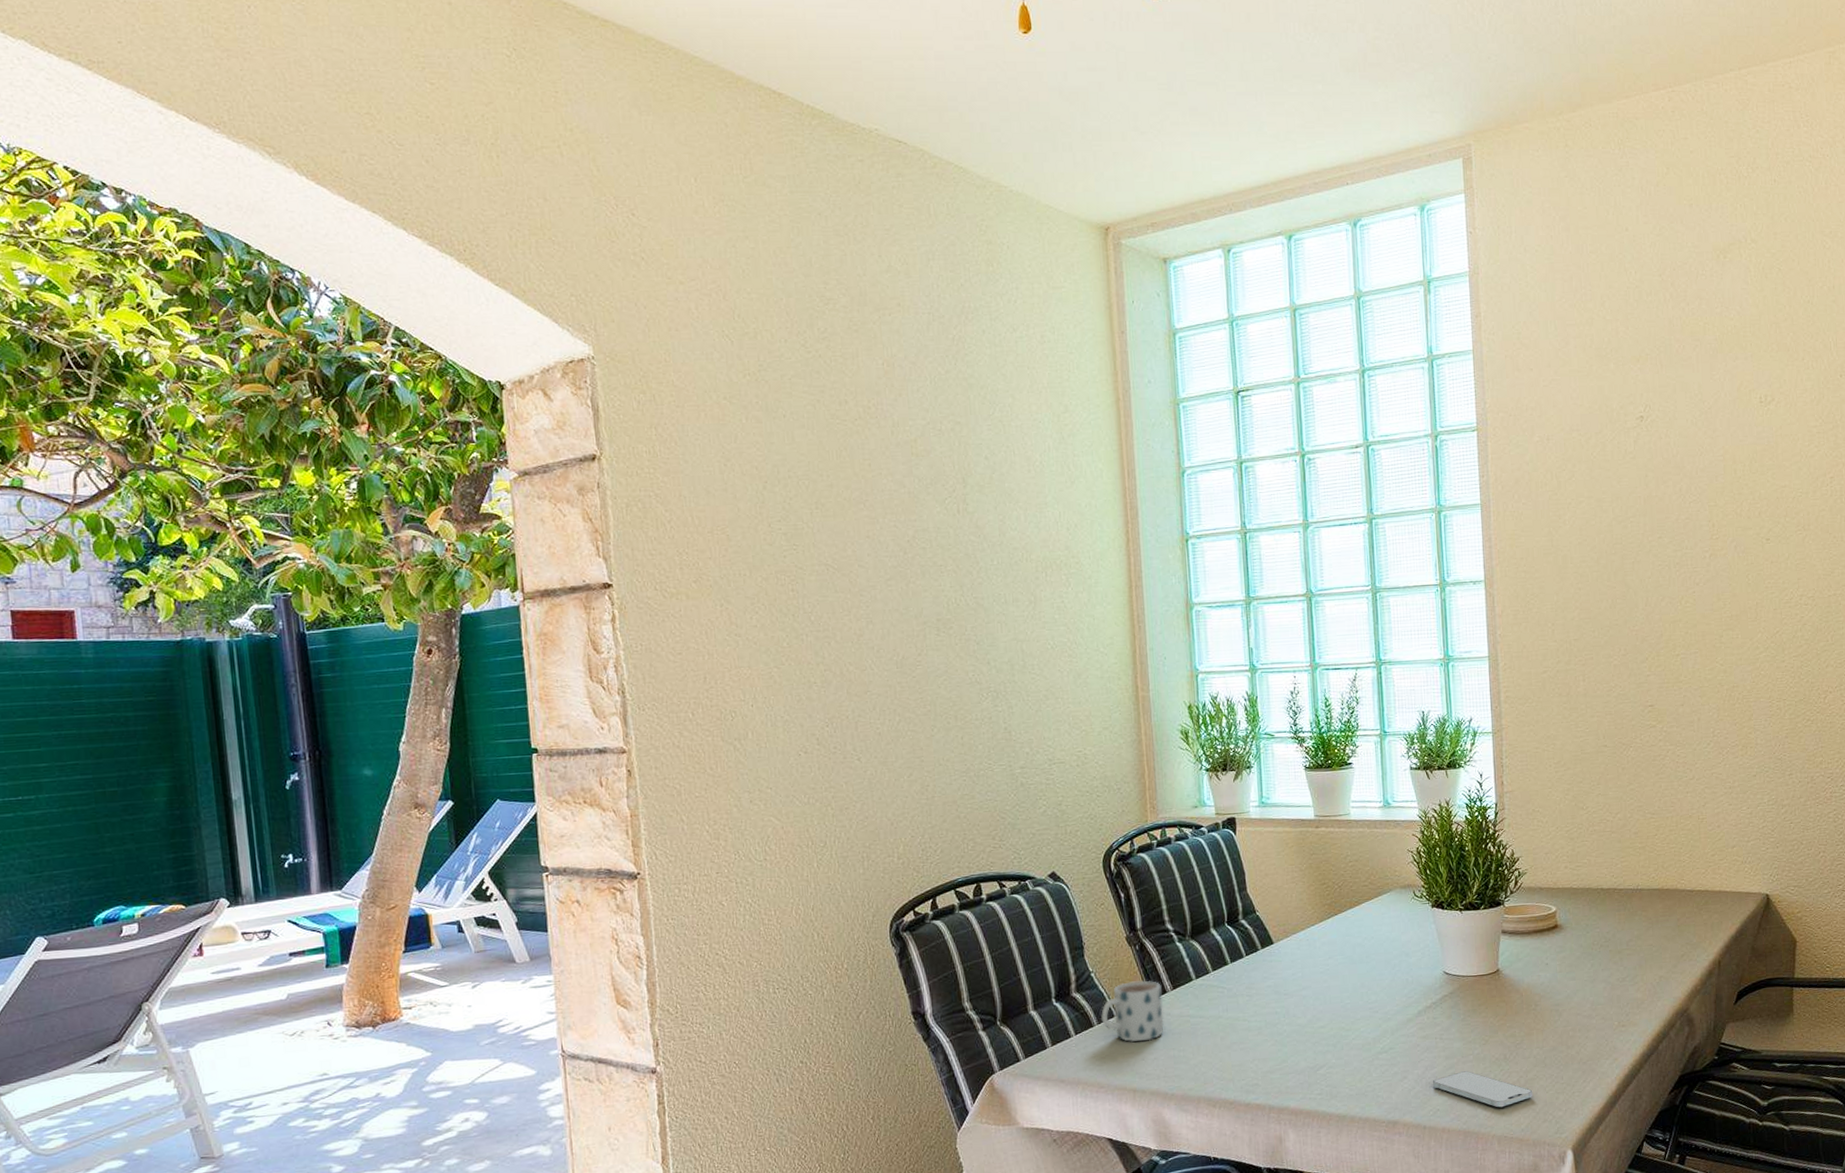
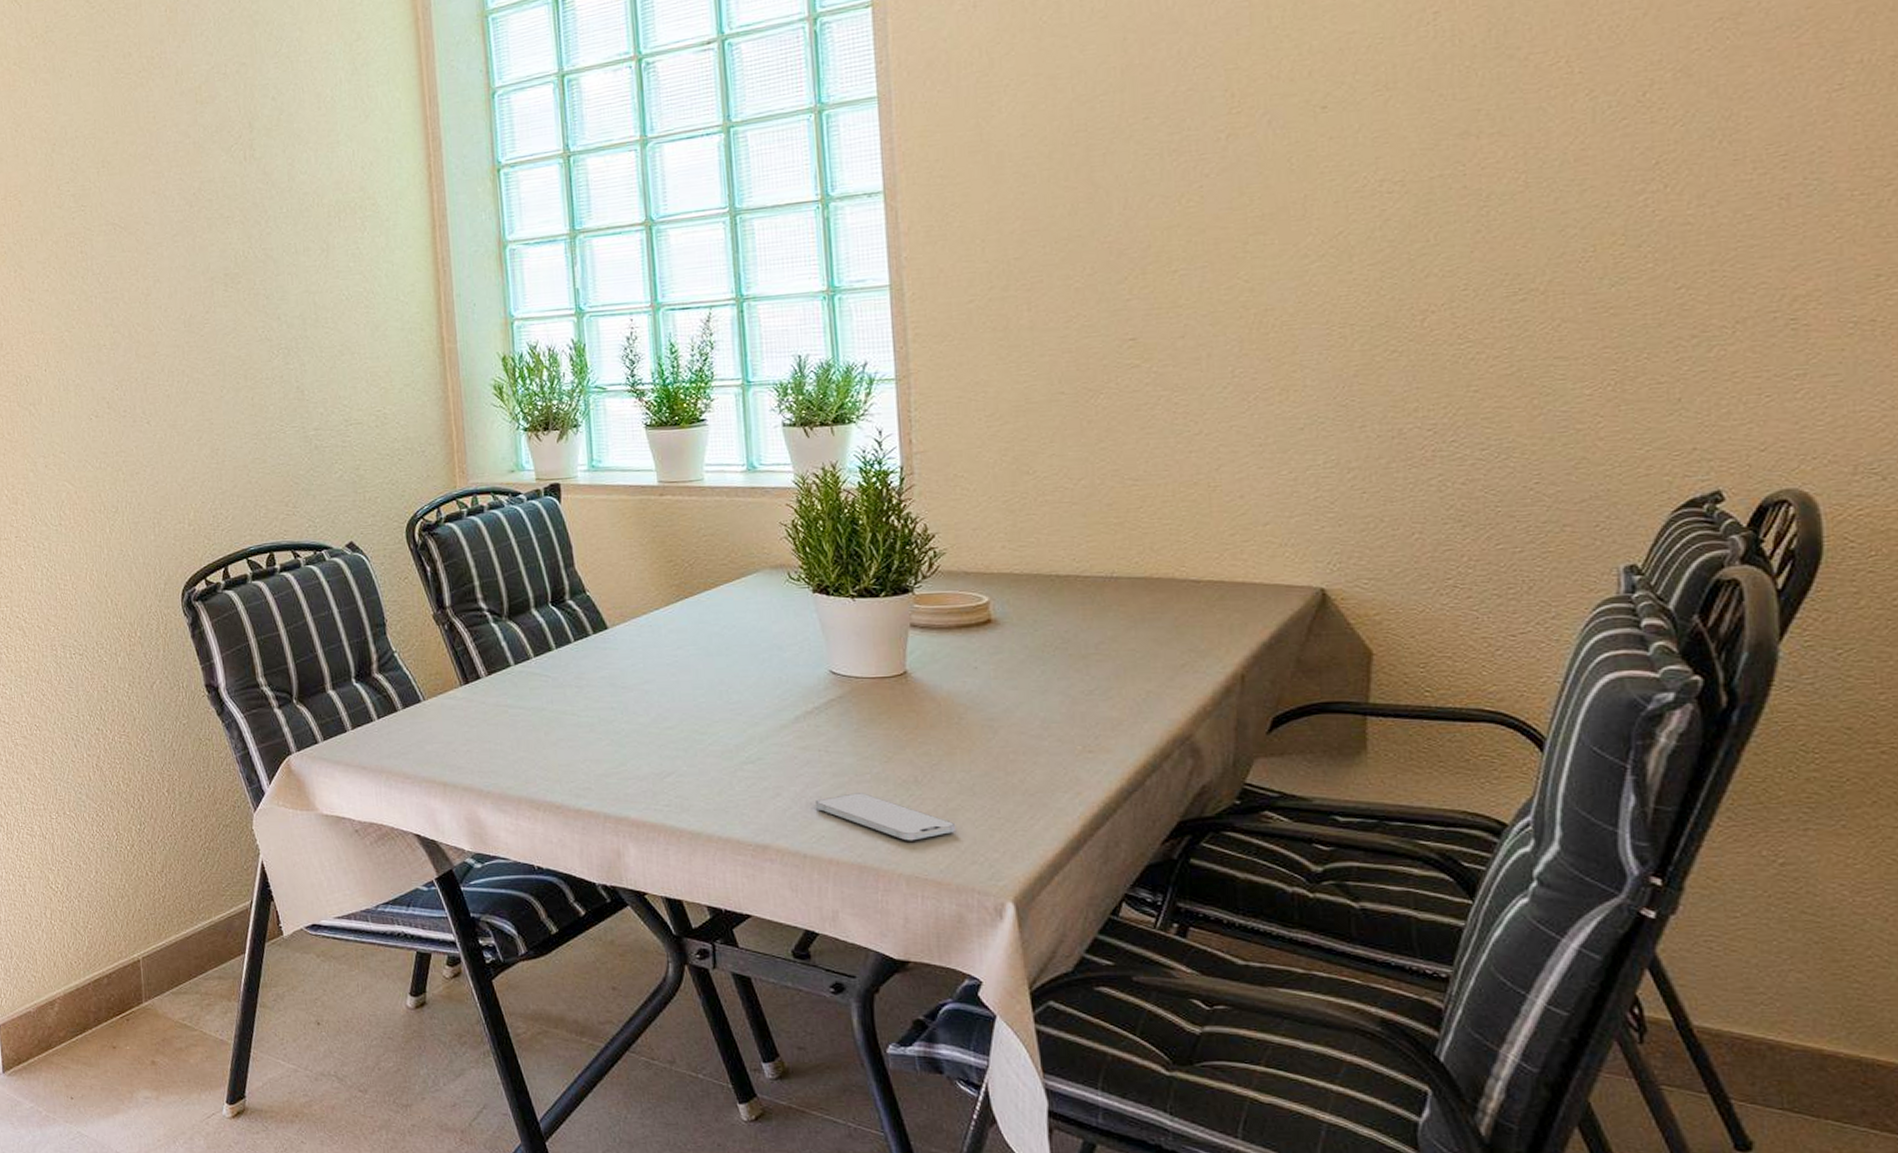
mug: present [1100,980,1164,1043] -> none [405,663,478,732]

